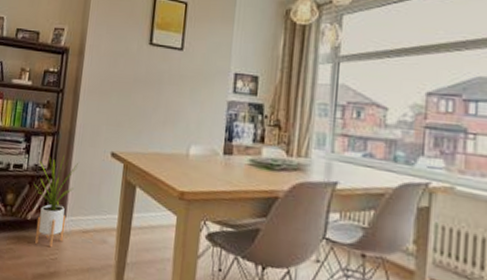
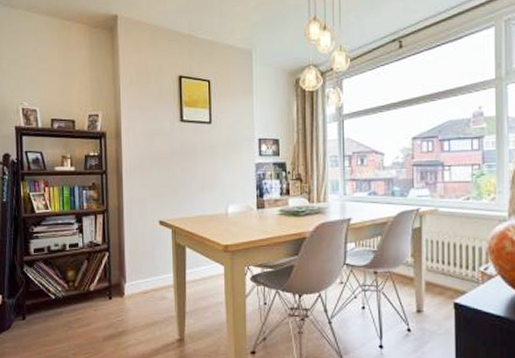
house plant: present [33,155,78,248] -> none [91,230,130,311]

